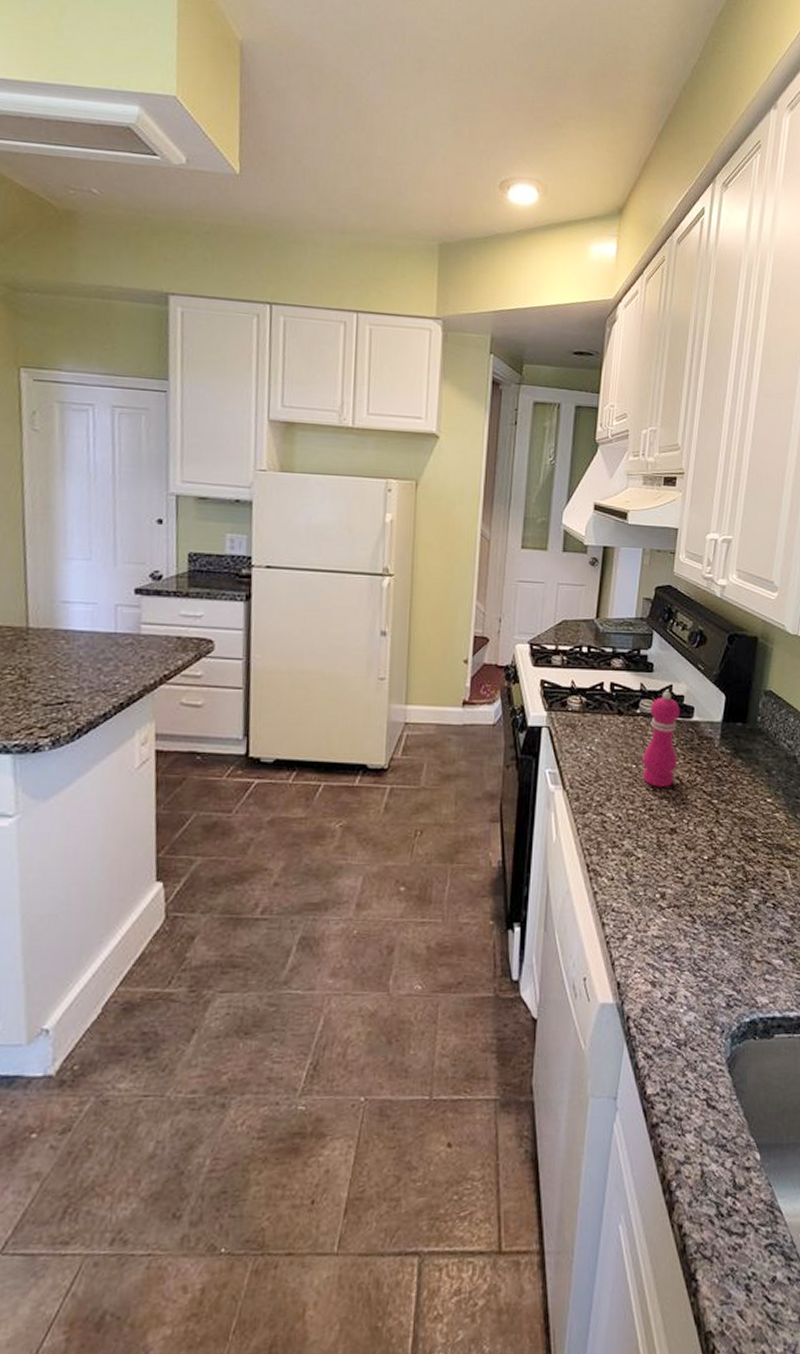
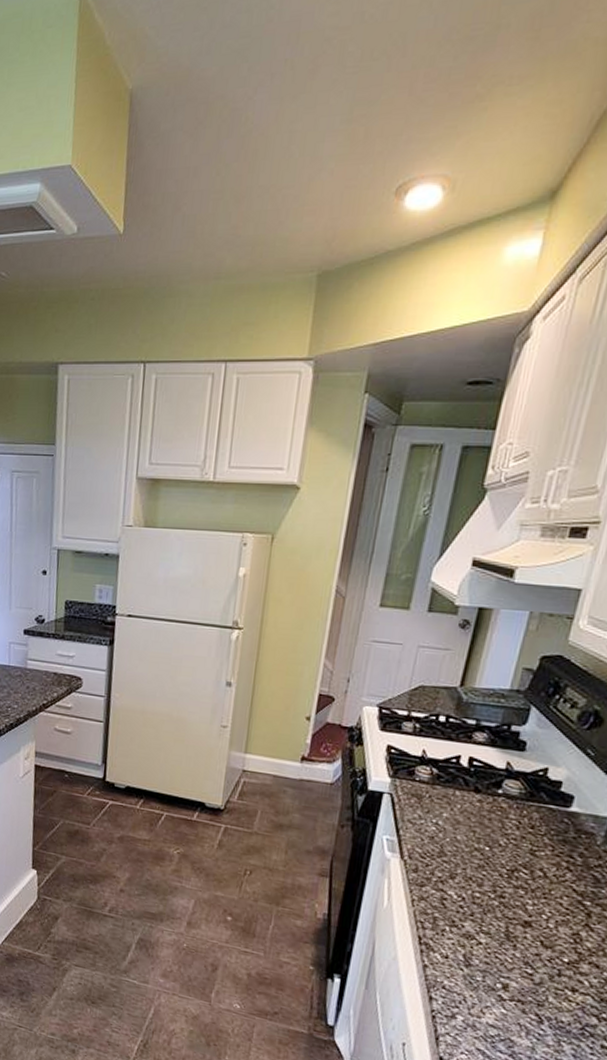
pepper mill: present [642,691,680,787] -> none [497,774,555,877]

